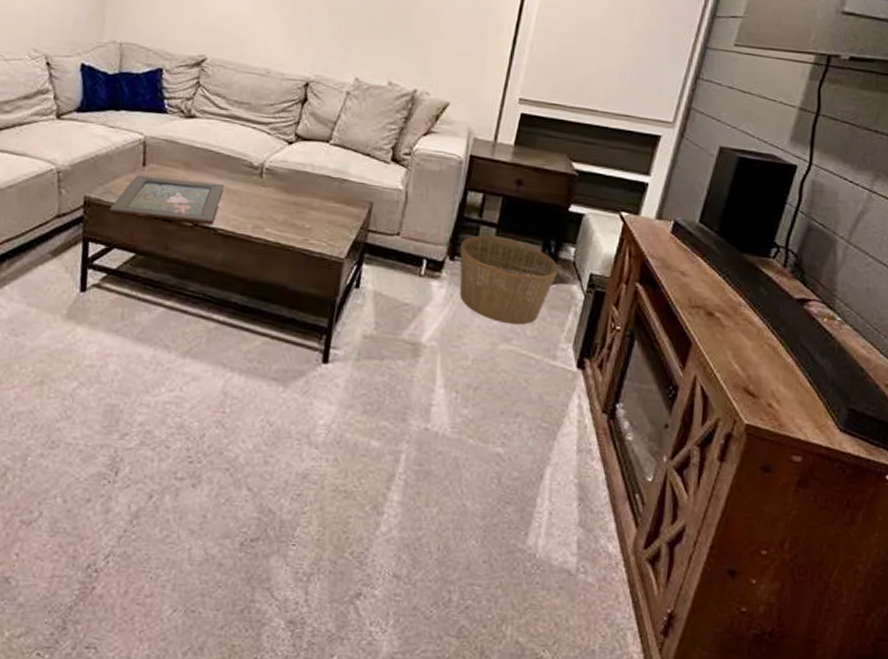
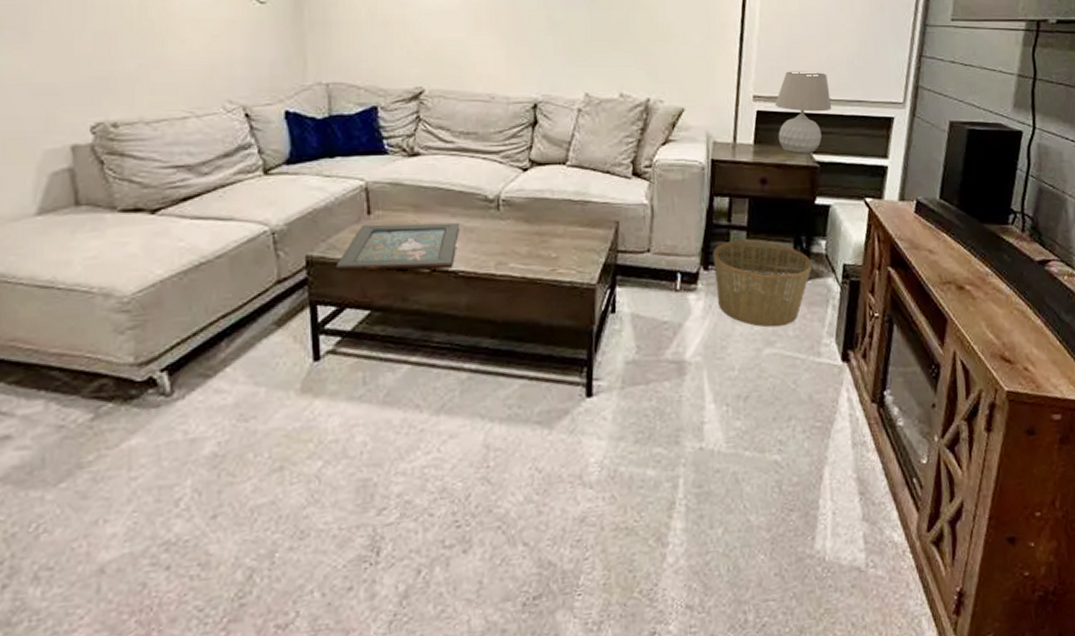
table lamp: none [539,78,598,162] -> present [774,71,832,155]

